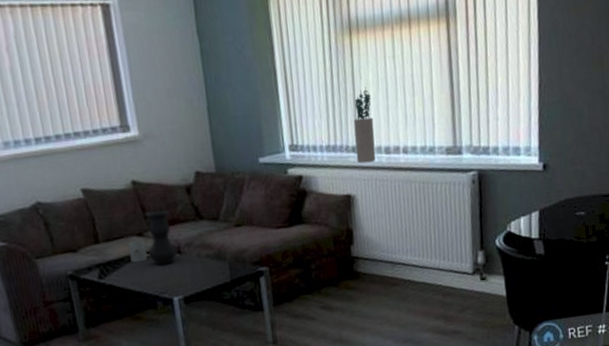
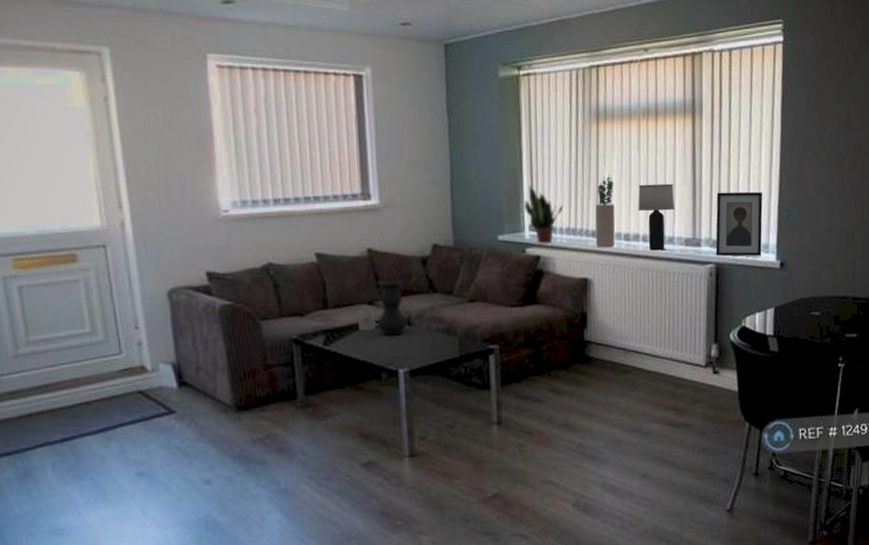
potted plant: none [282,105,322,165] -> present [524,186,564,245]
table lamp: none [396,92,435,163] -> present [638,183,676,251]
picture frame: none [475,94,524,163] -> present [715,191,763,257]

